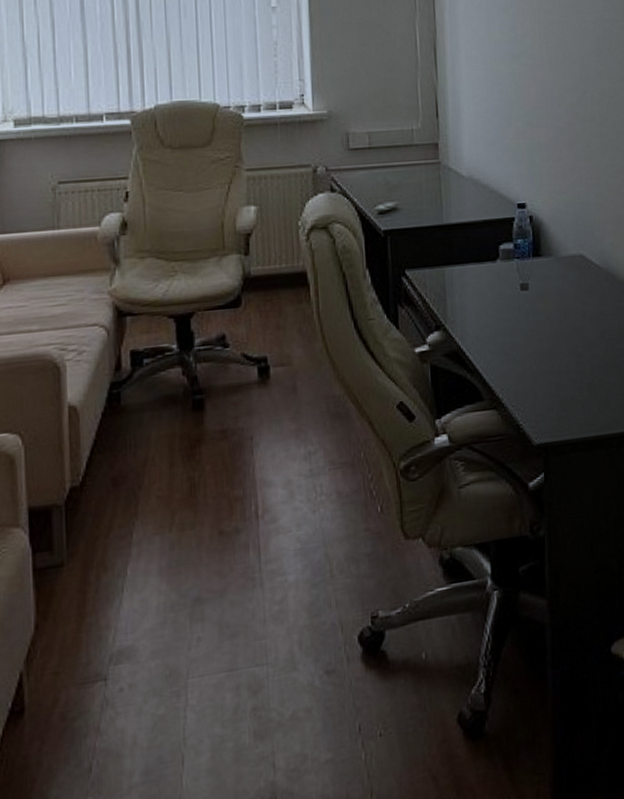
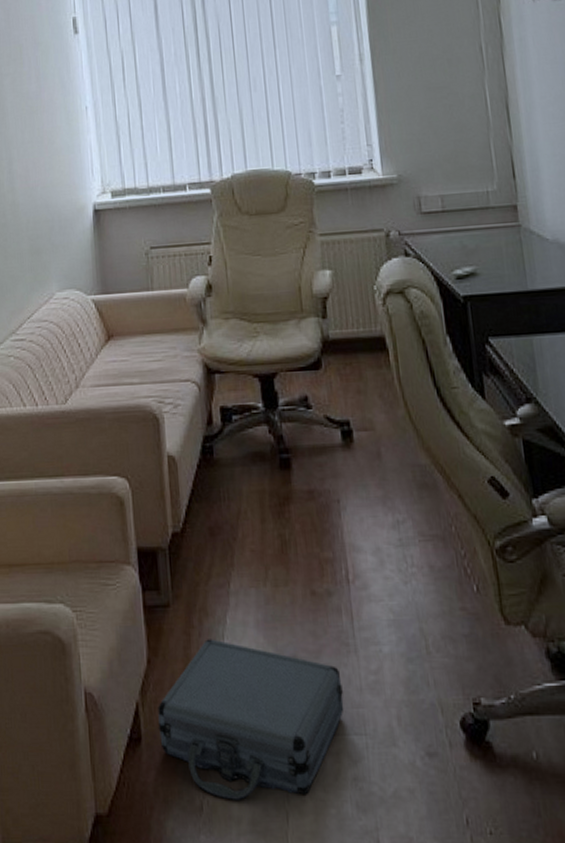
briefcase: none [44,593,247,756] -> present [158,639,344,800]

